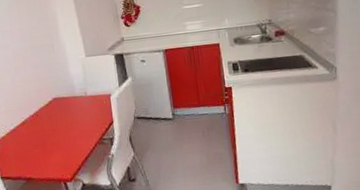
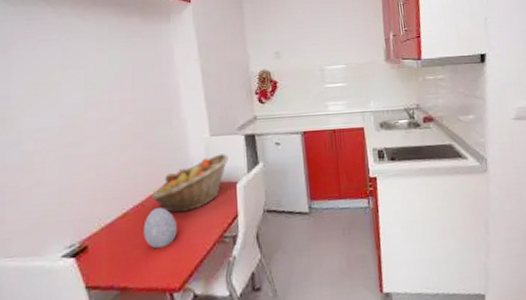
decorative egg: none [39,116,65,149] -> present [143,207,177,249]
fruit basket: none [42,71,102,121] -> present [151,154,228,214]

